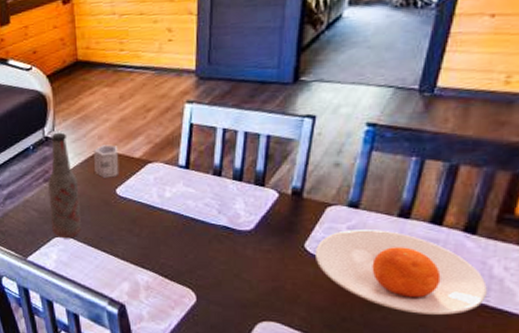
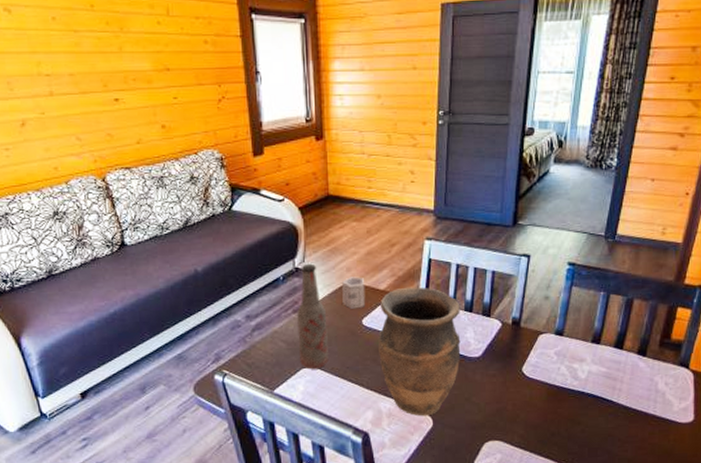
vase: none [134,154,228,291] -> present [378,287,461,417]
plate: present [314,230,487,315] -> none [530,354,654,426]

